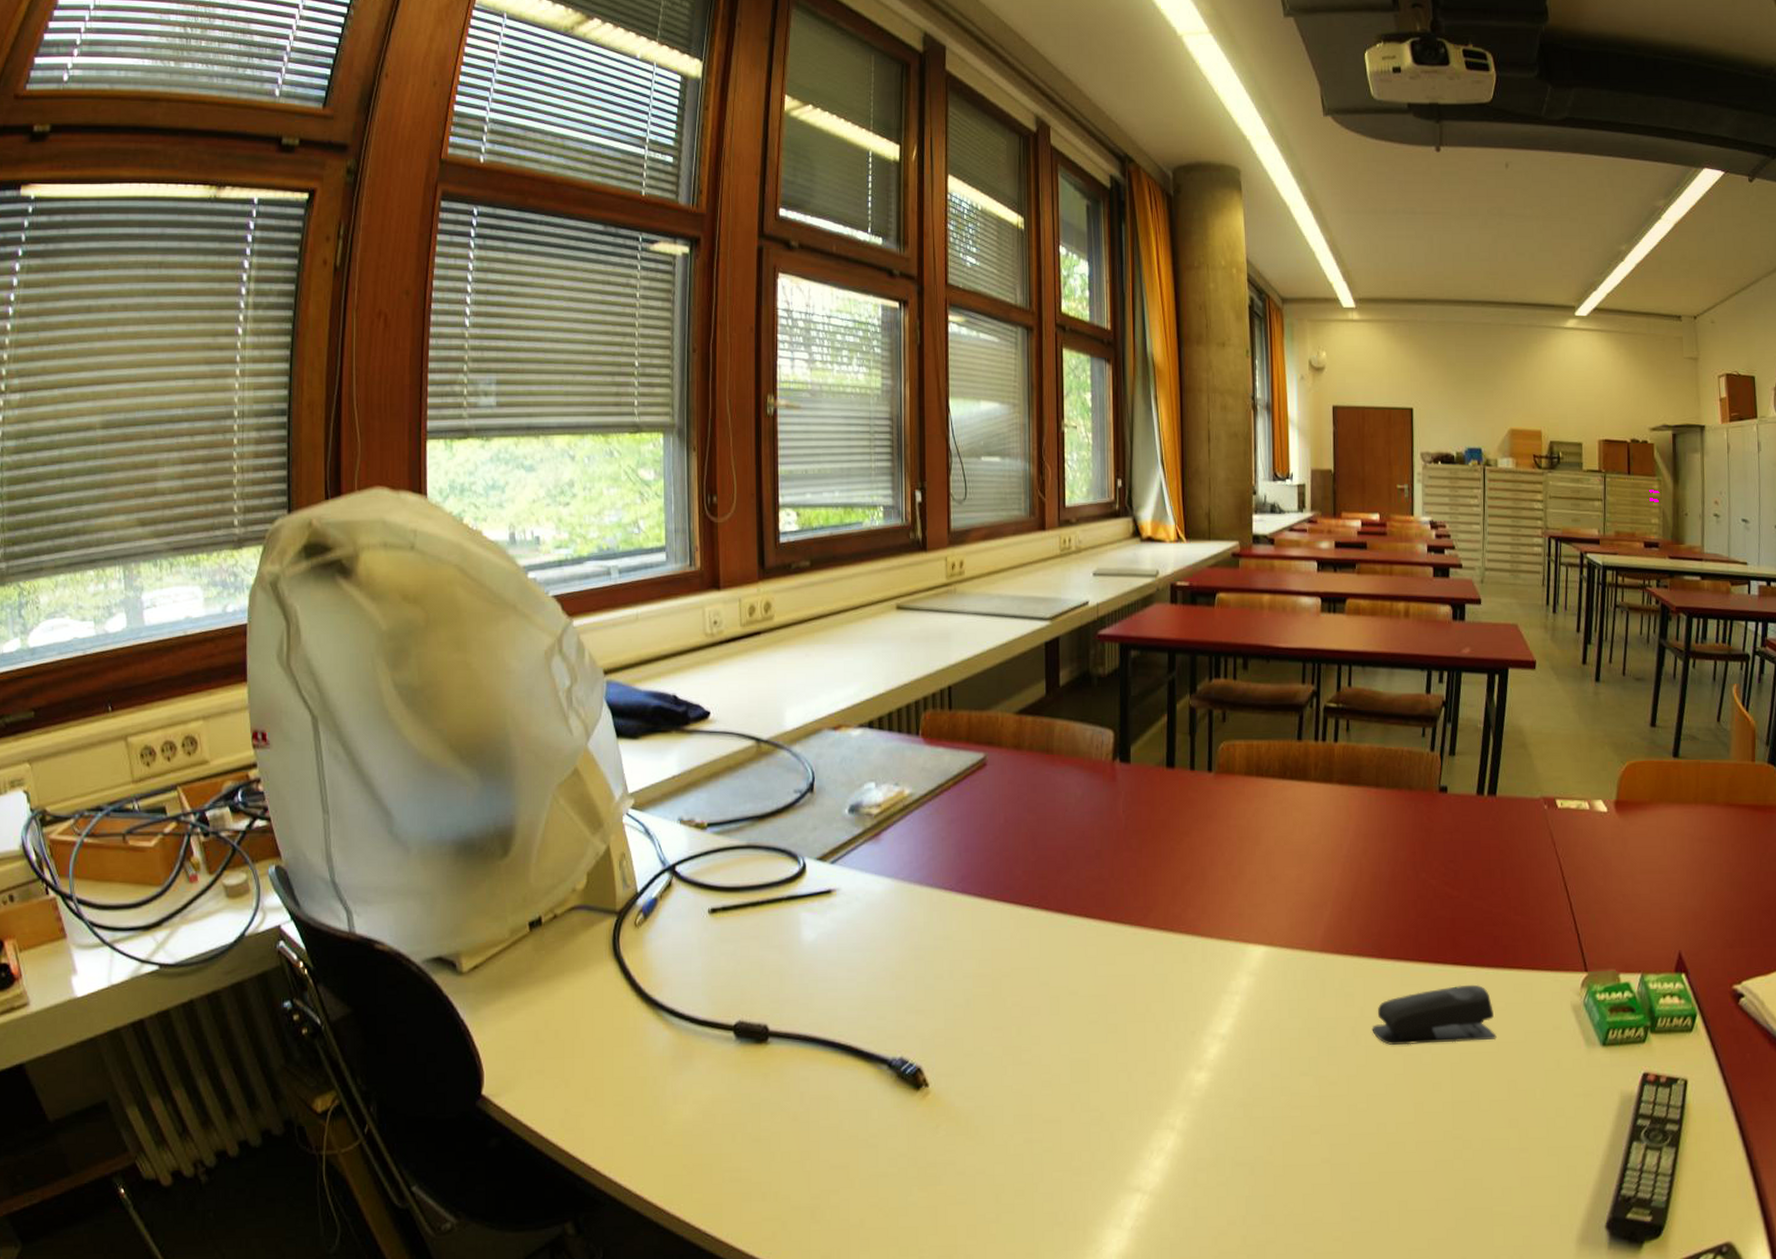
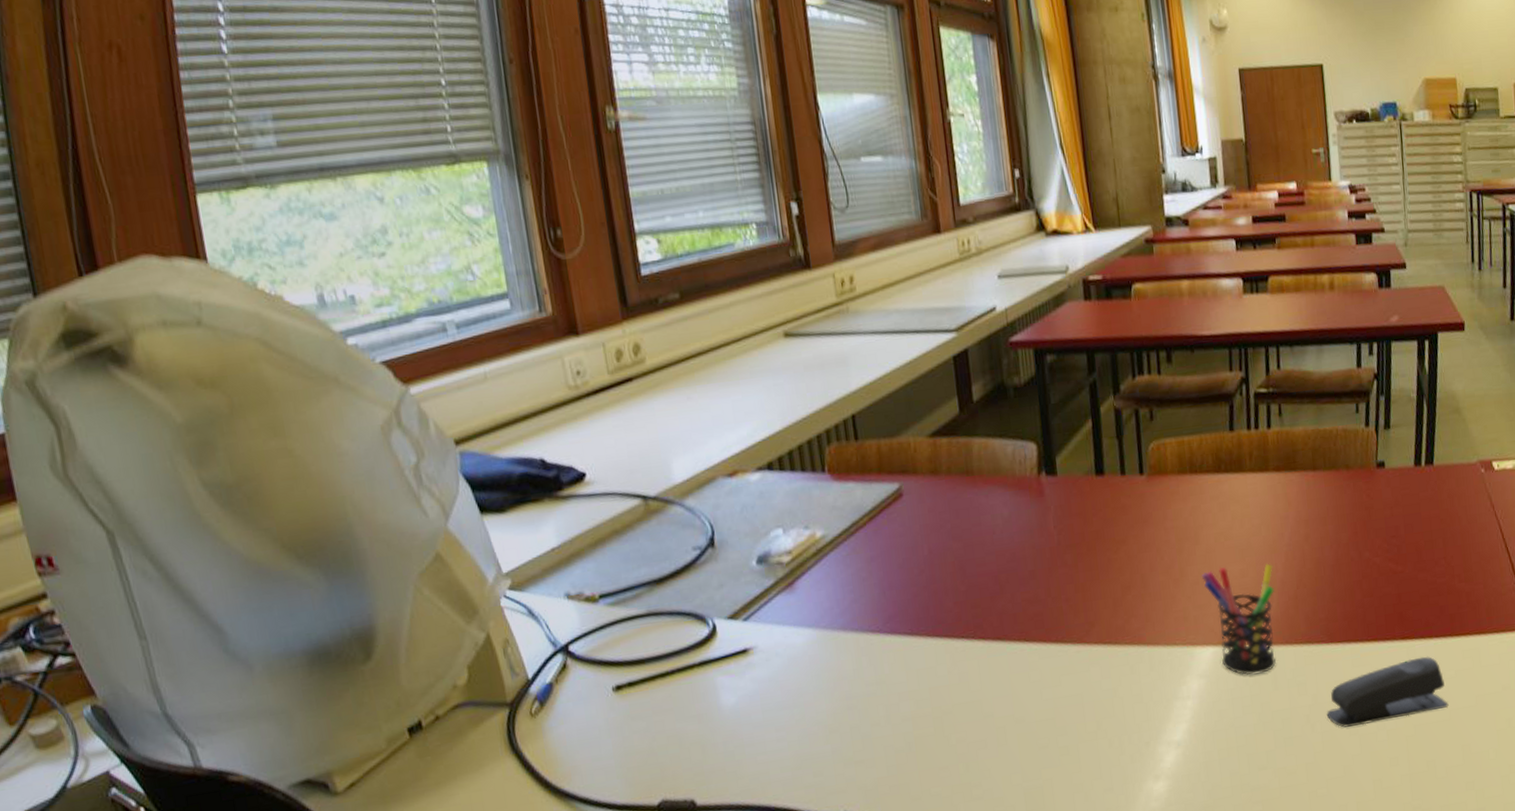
pen holder: none [1259,869,1330,979] -> present [1201,563,1276,675]

